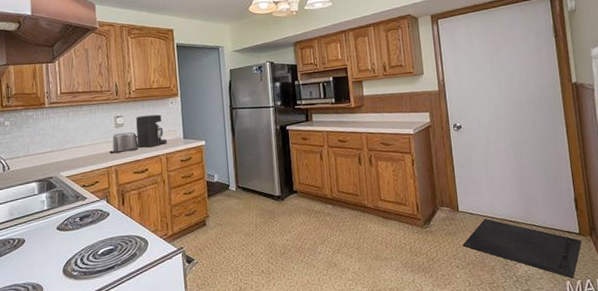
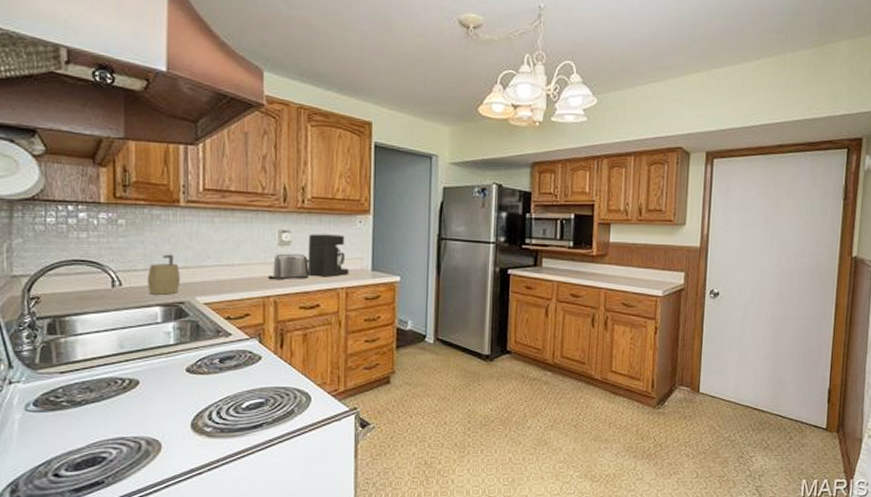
soap dispenser: none [26,142,49,175] -> present [147,254,181,296]
door mat: present [462,218,582,279] -> none [697,403,827,477]

